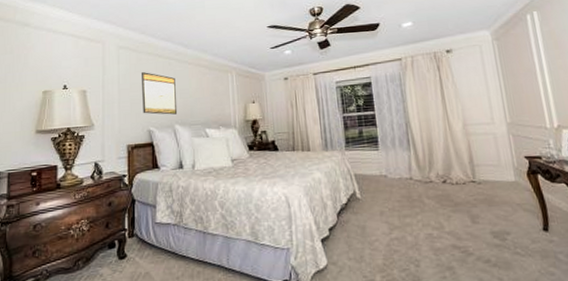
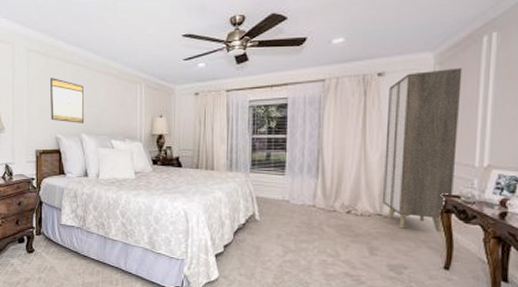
wardrobe: none [458,42,535,194] -> present [383,67,463,233]

